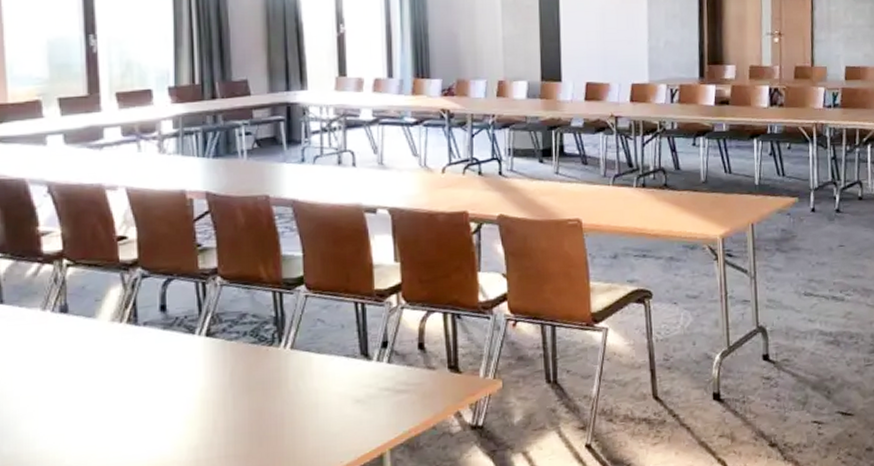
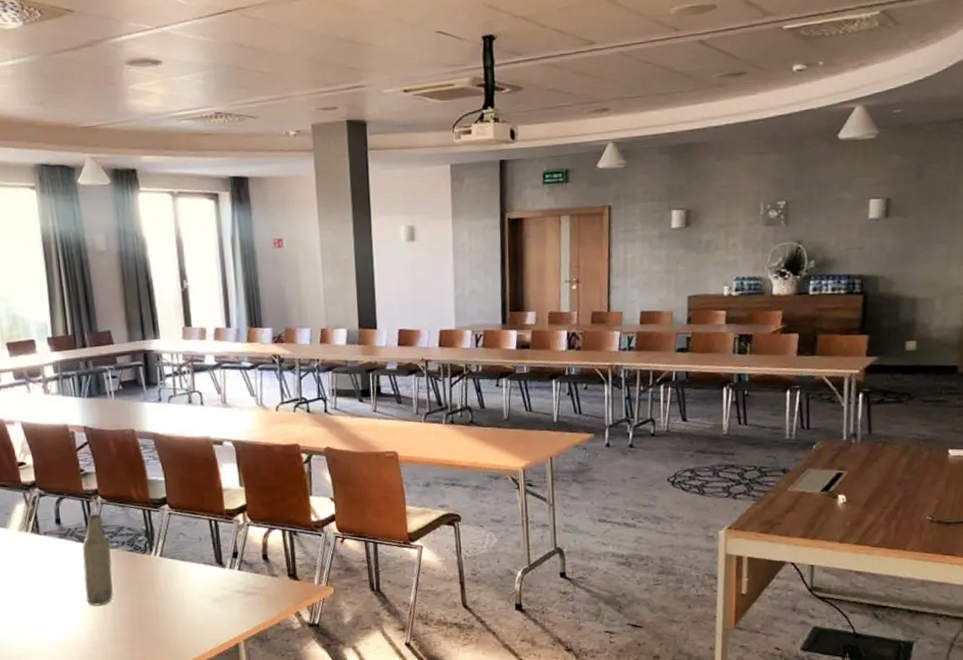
bottle: none [191,298,228,414] -> present [82,514,113,606]

